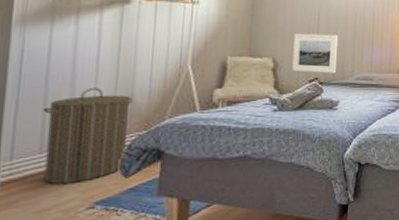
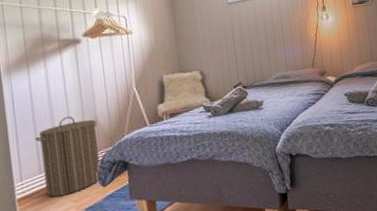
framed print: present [292,33,339,74] -> none [214,41,256,80]

